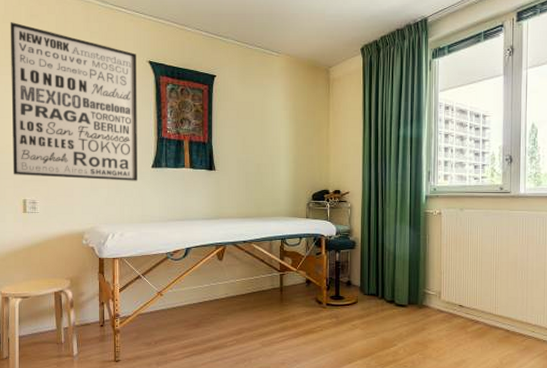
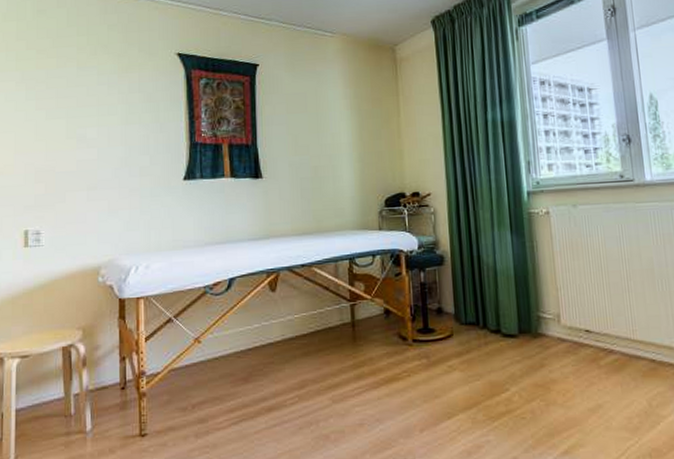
wall art: present [10,22,137,181] -> none [12,20,166,201]

